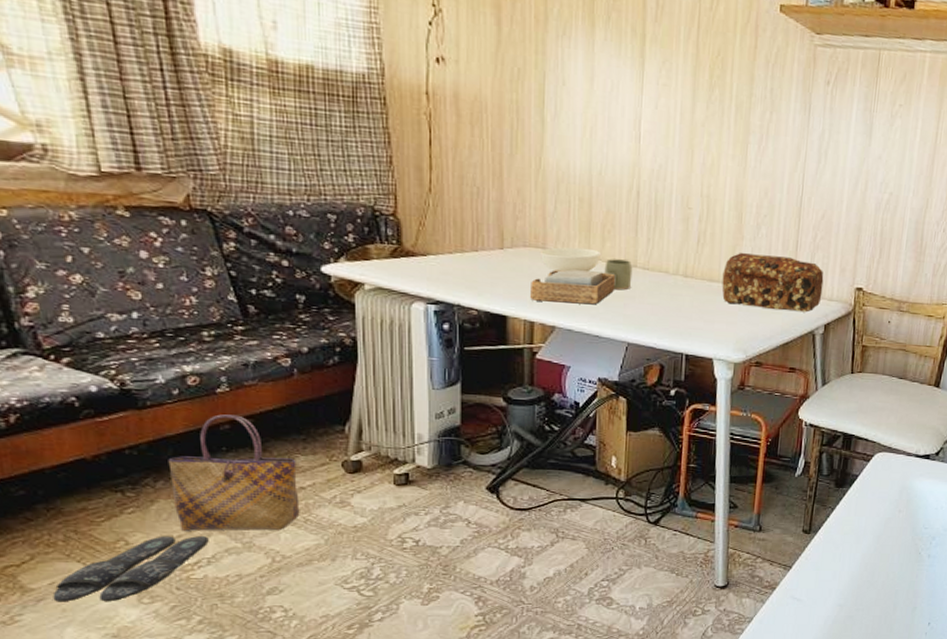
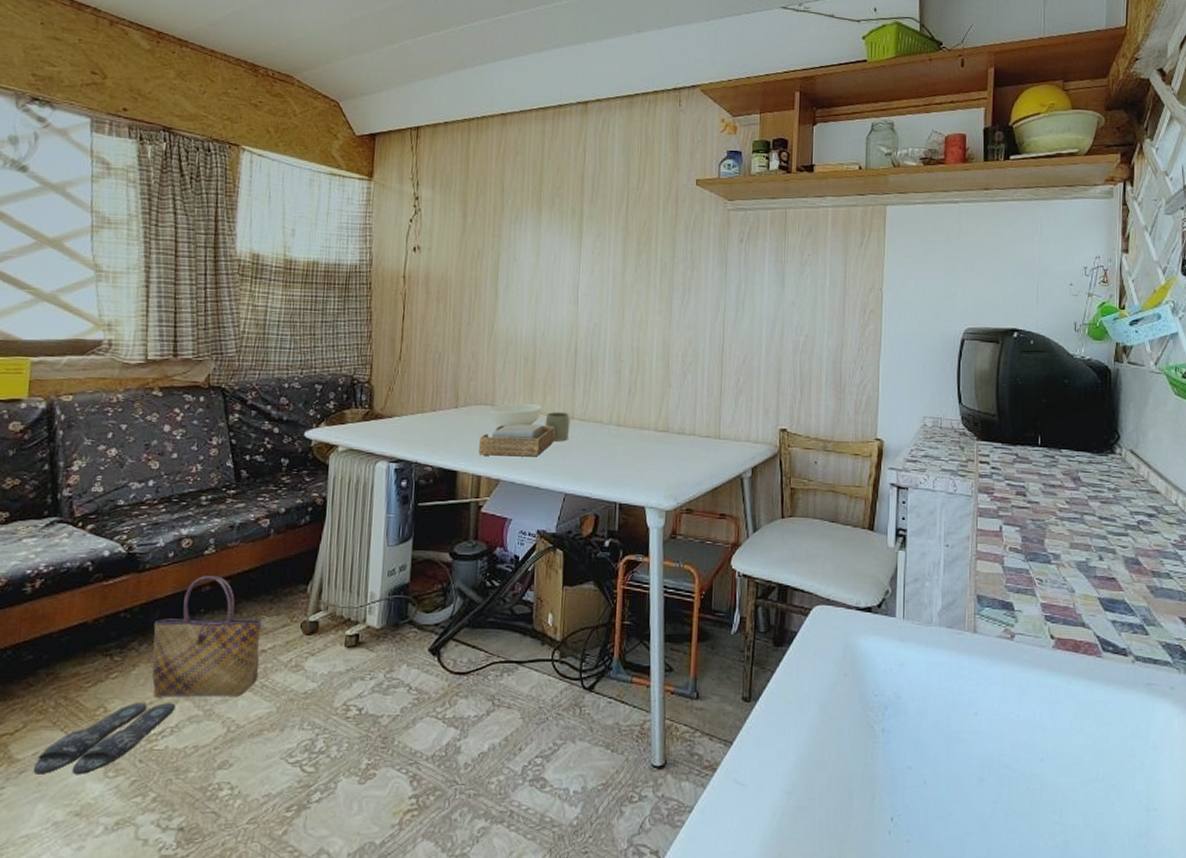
bread loaf: present [722,252,824,313] -> none [652,399,748,456]

